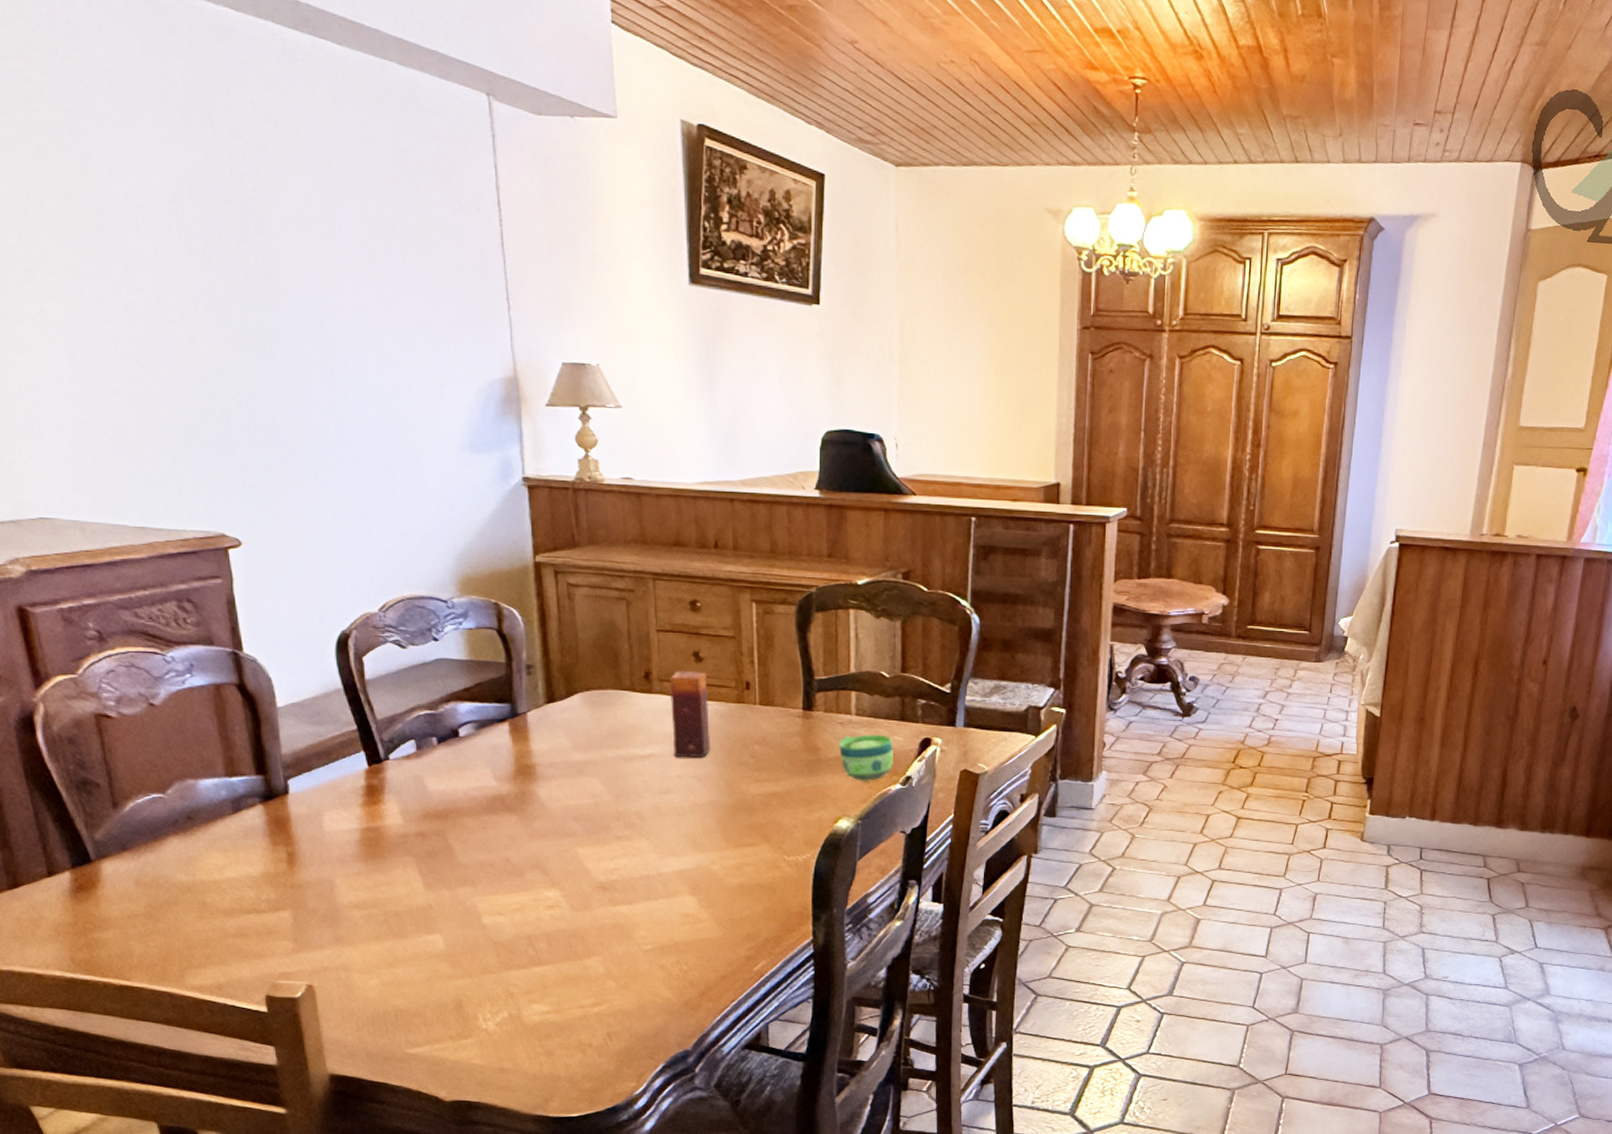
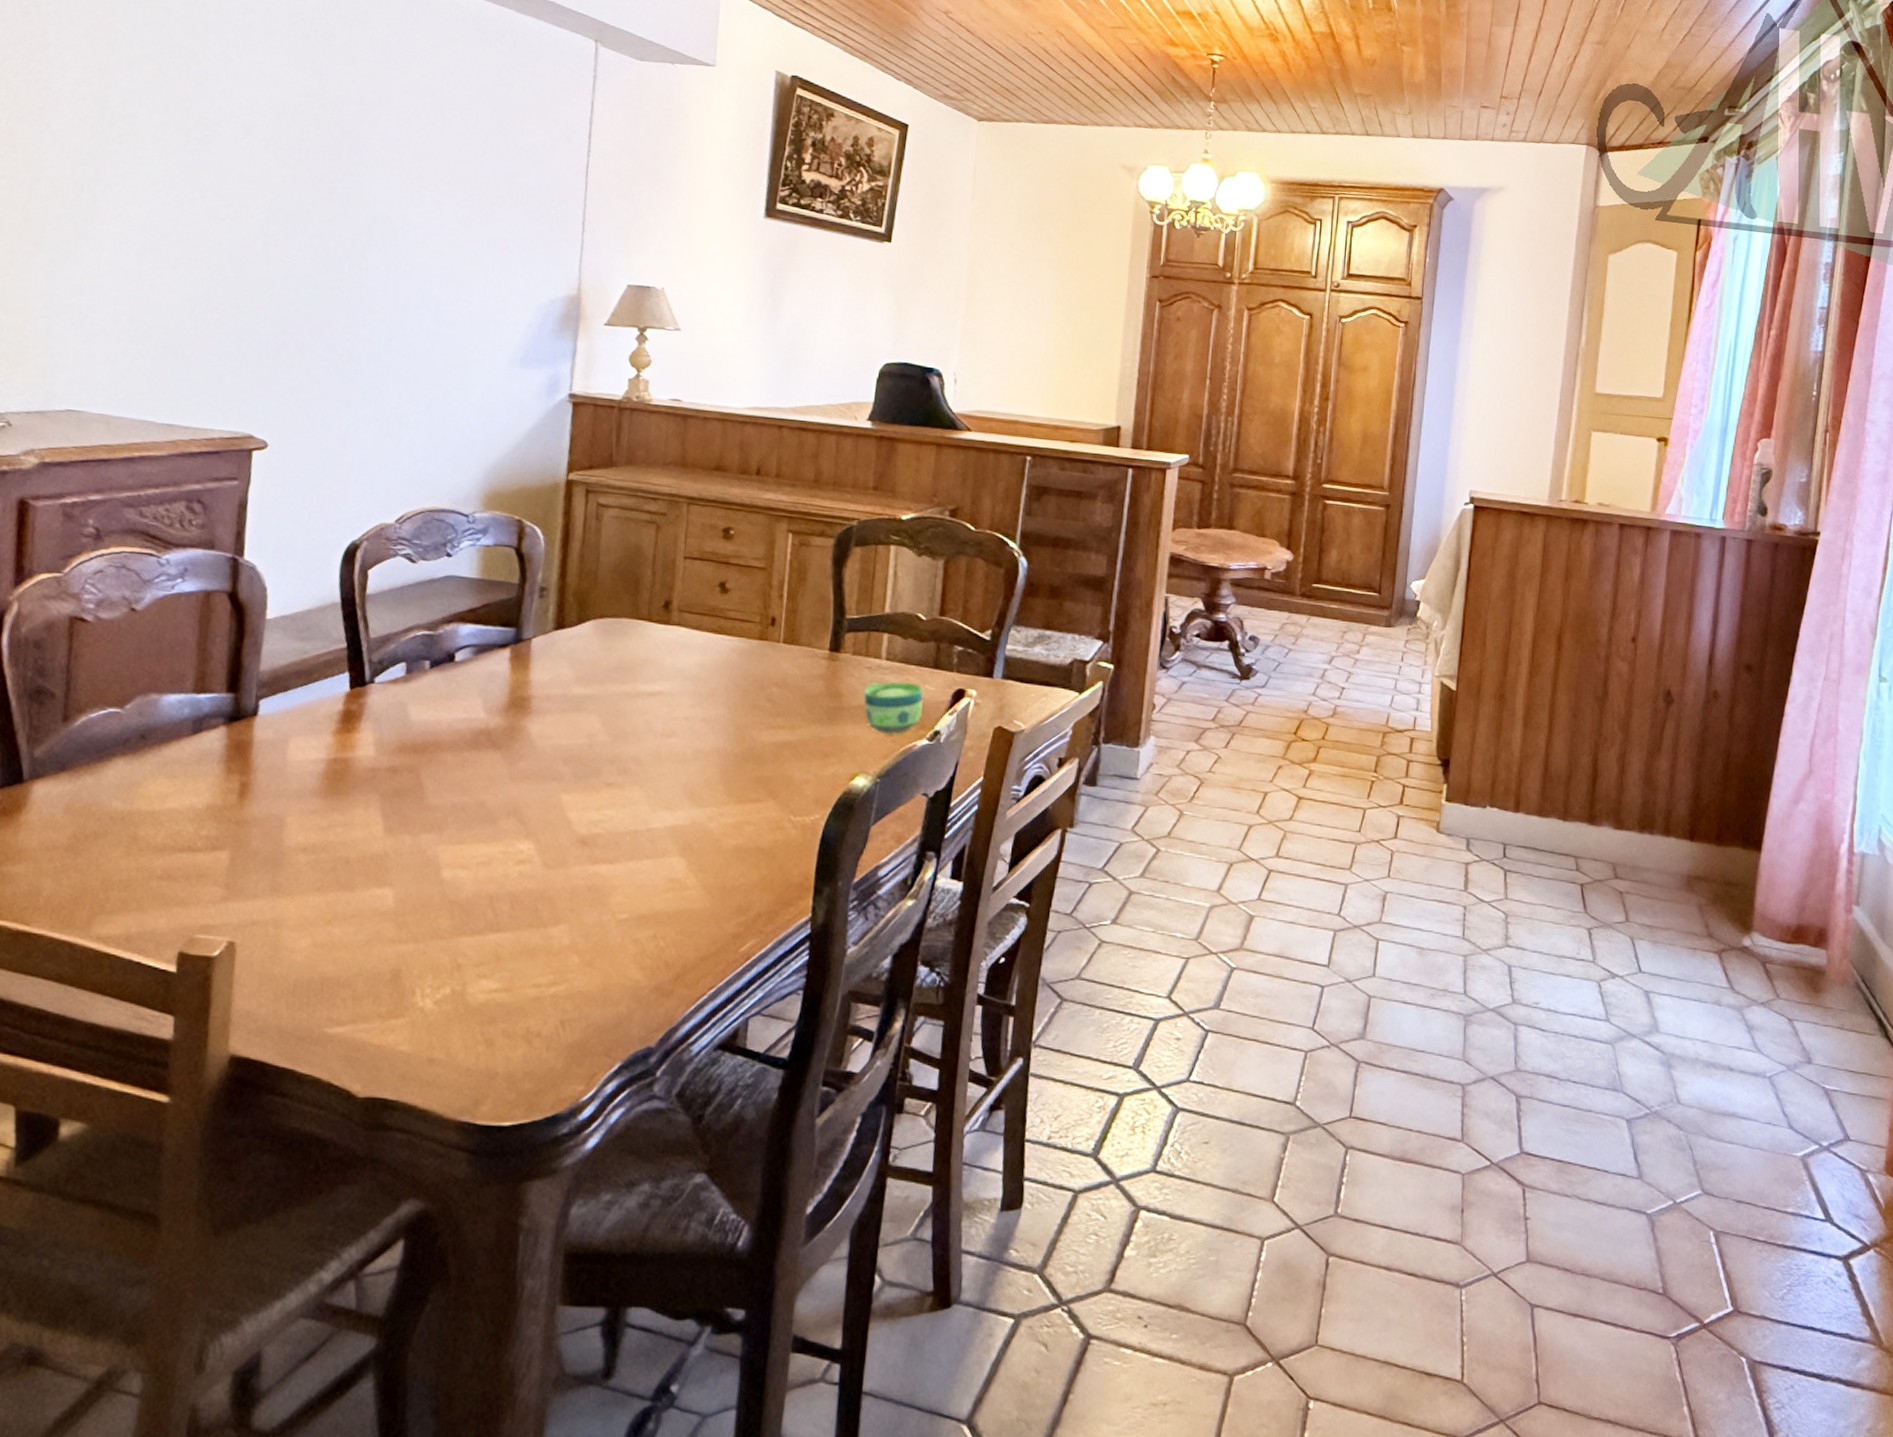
candle: present [670,671,711,757] -> none [683,602,731,698]

